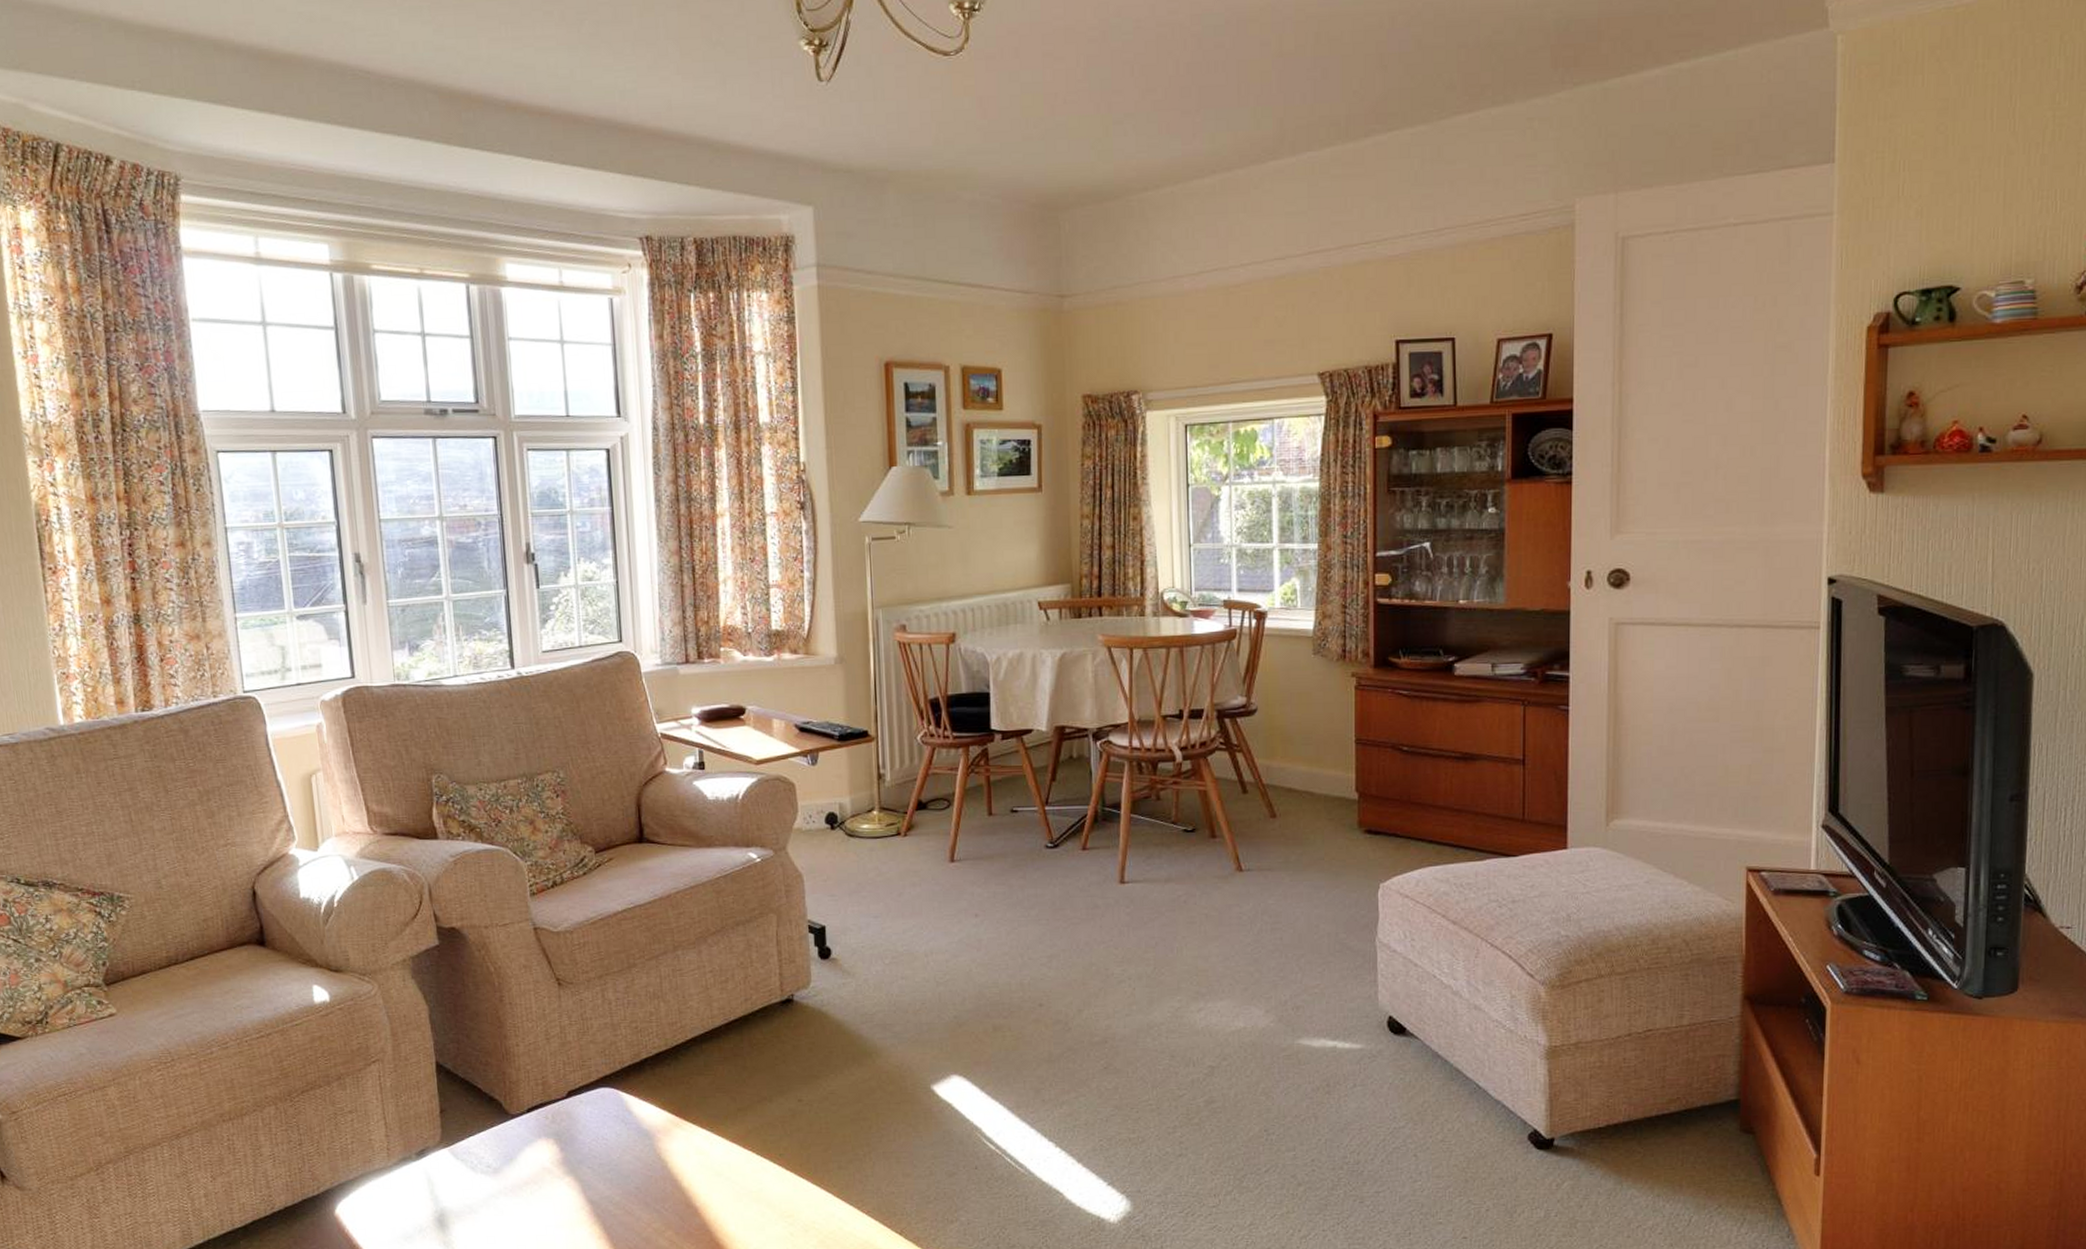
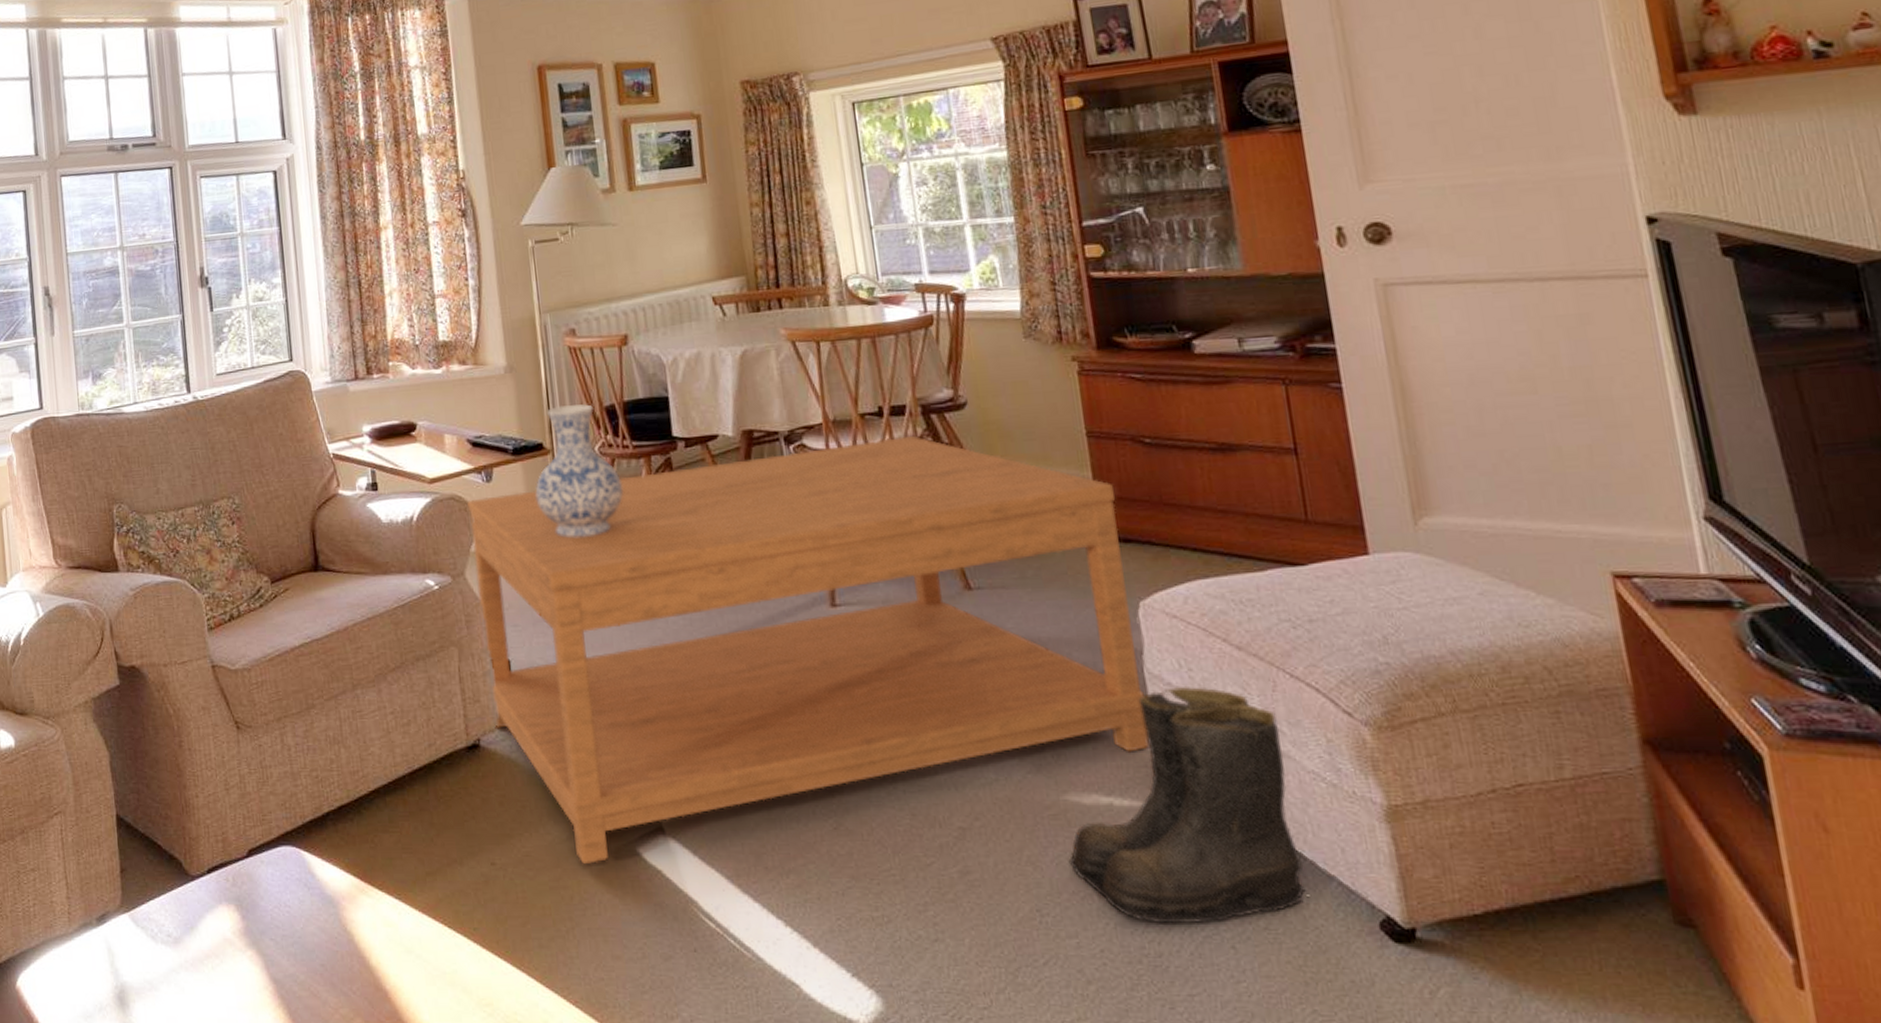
coffee table: none [792,737,1373,1100] -> present [467,436,1150,865]
vase: none [858,696,940,818] -> present [535,404,623,538]
boots: none [1295,952,1479,1139] -> present [1068,685,1310,924]

